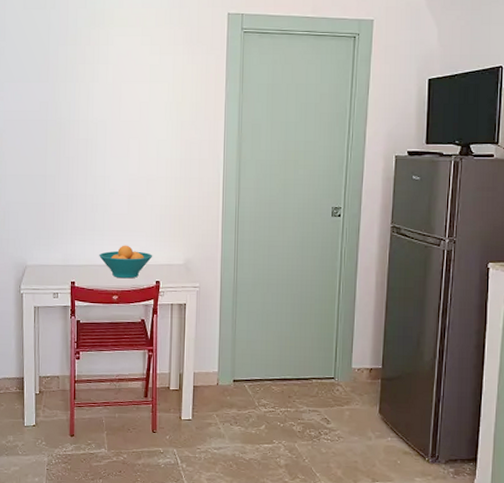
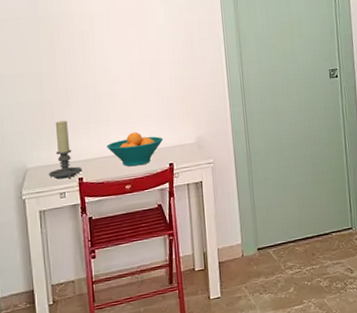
candle holder: none [45,224,75,281] -> present [49,120,82,179]

